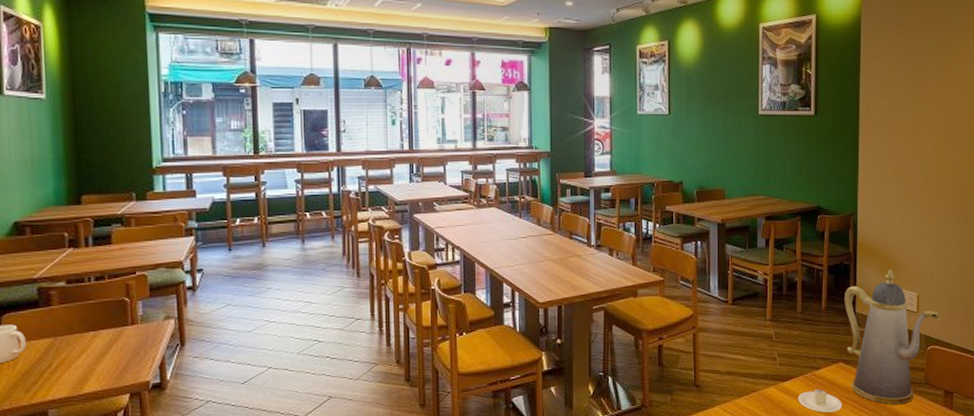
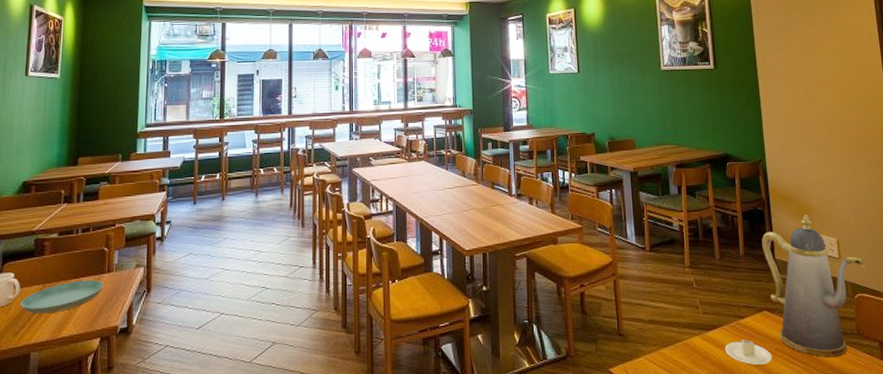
saucer: none [29,332,129,369] -> present [21,279,104,314]

